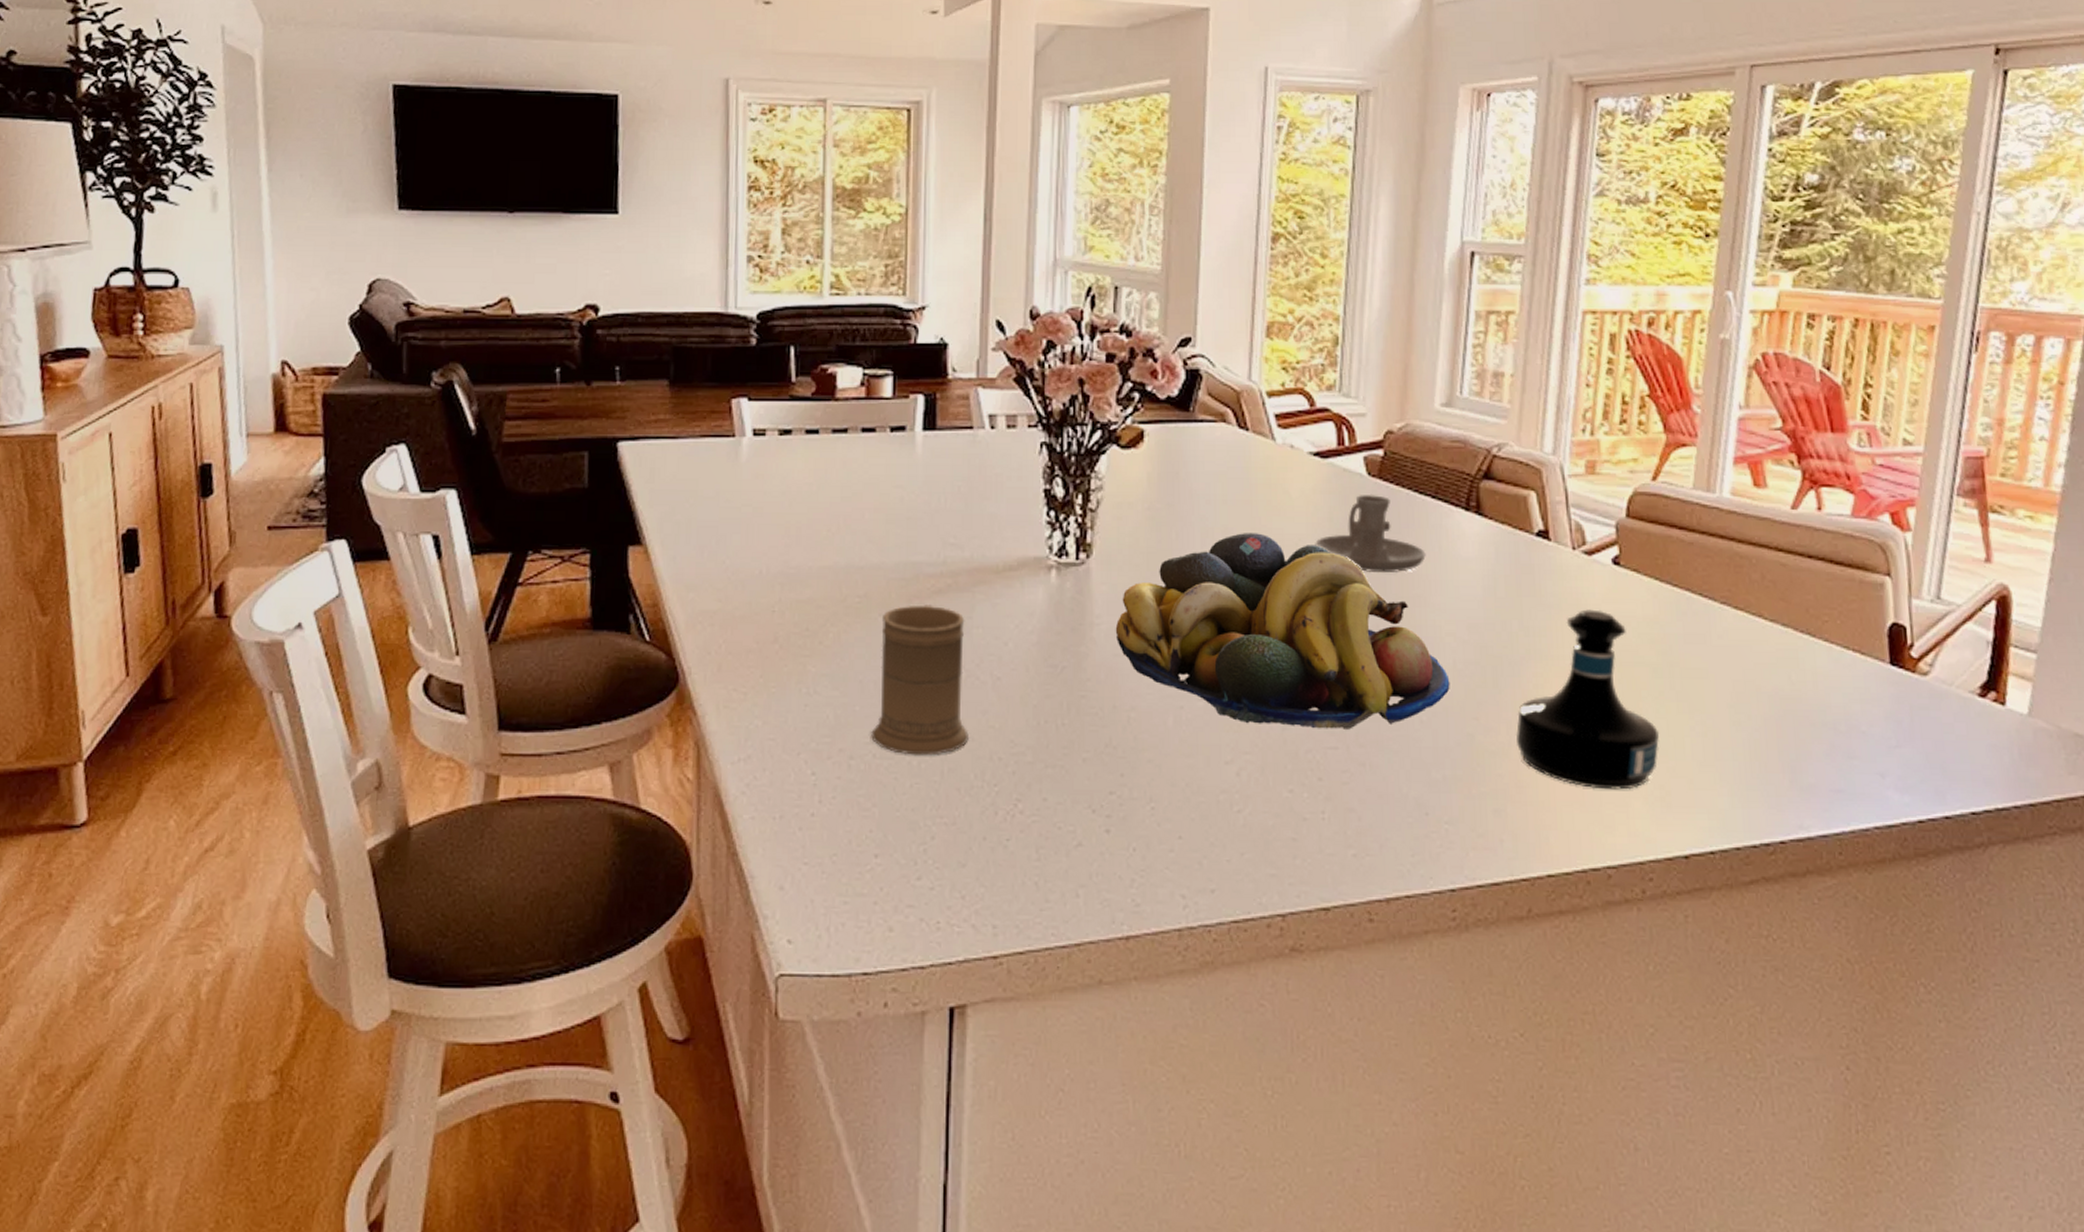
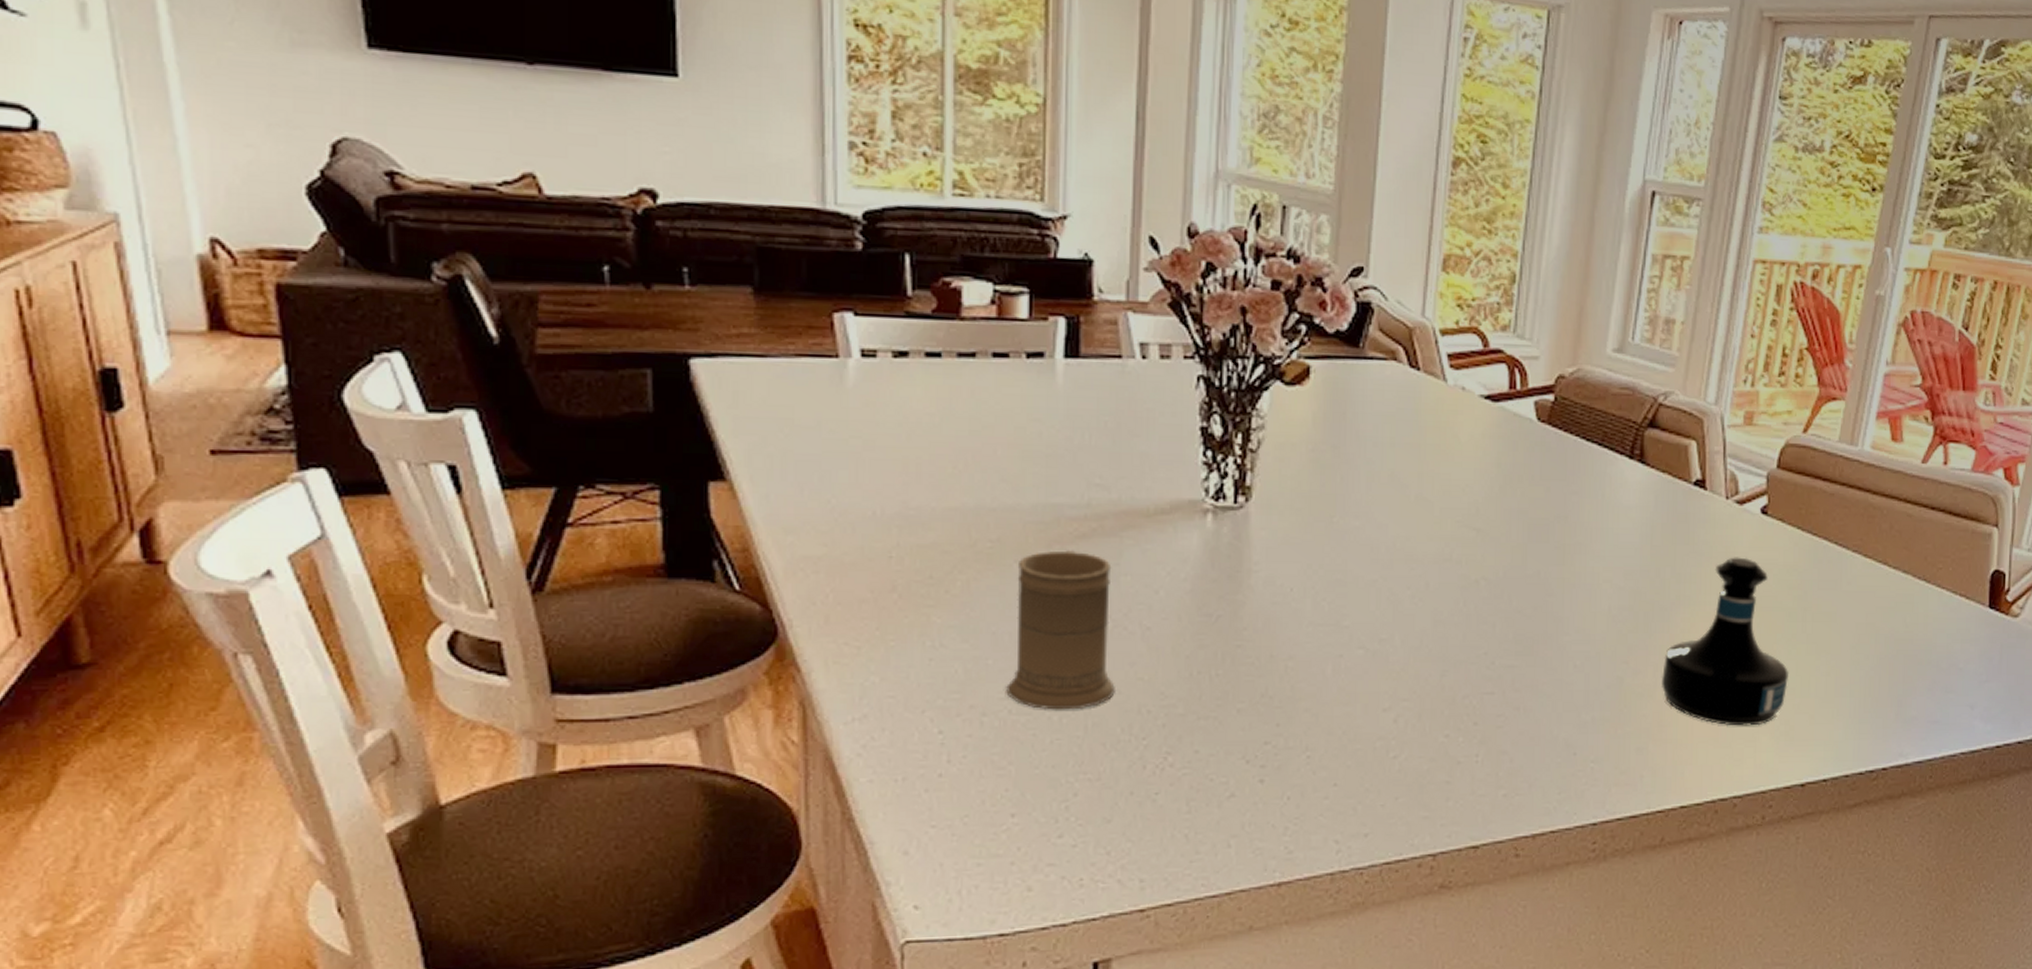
fruit bowl: present [1115,533,1450,729] -> none [1274,477,1604,675]
candle holder: present [1315,494,1426,572] -> none [1482,440,1589,520]

